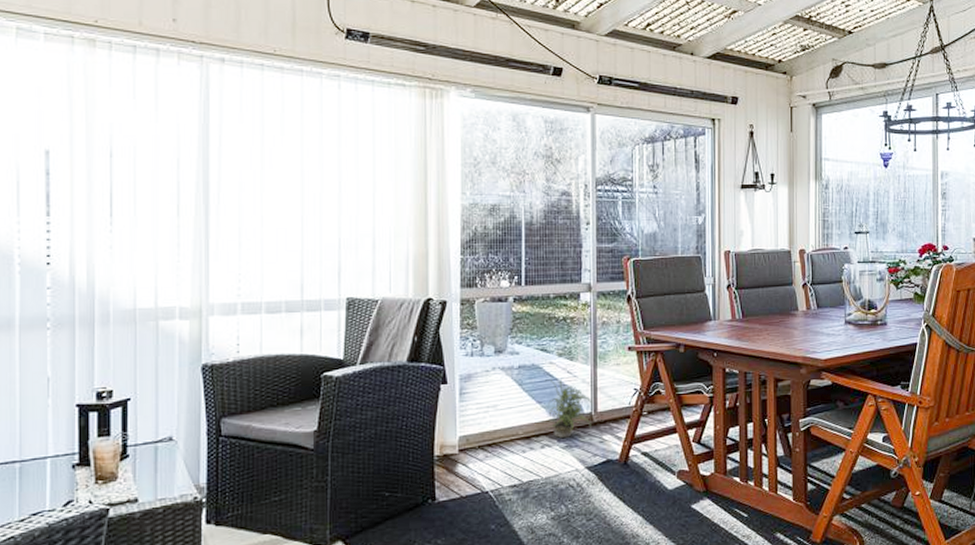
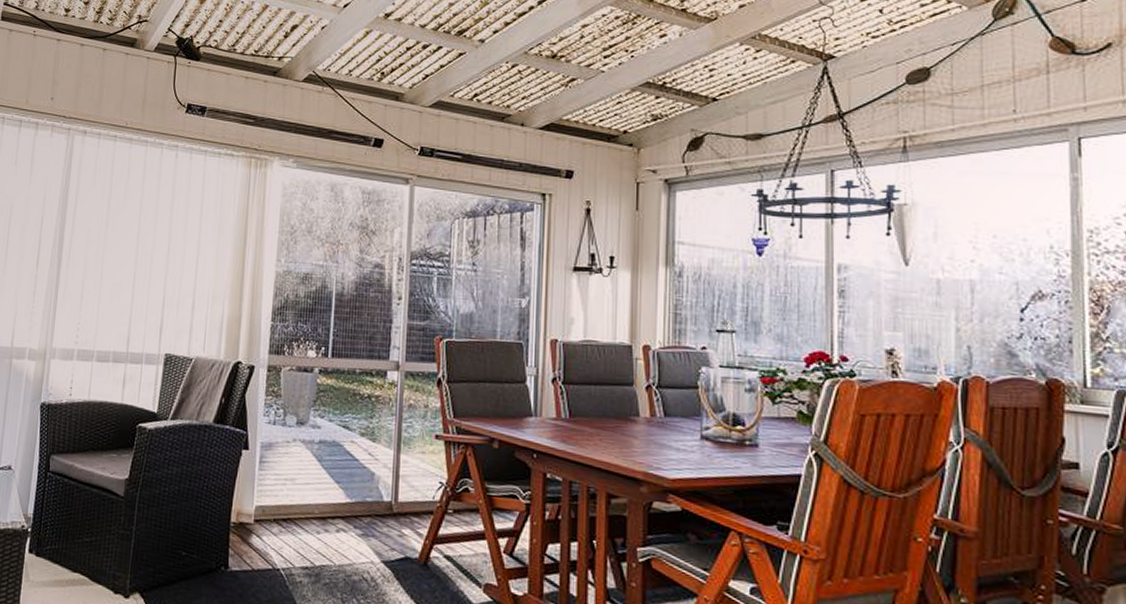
potted plant: present [545,378,592,438] -> none [345,459,393,525]

